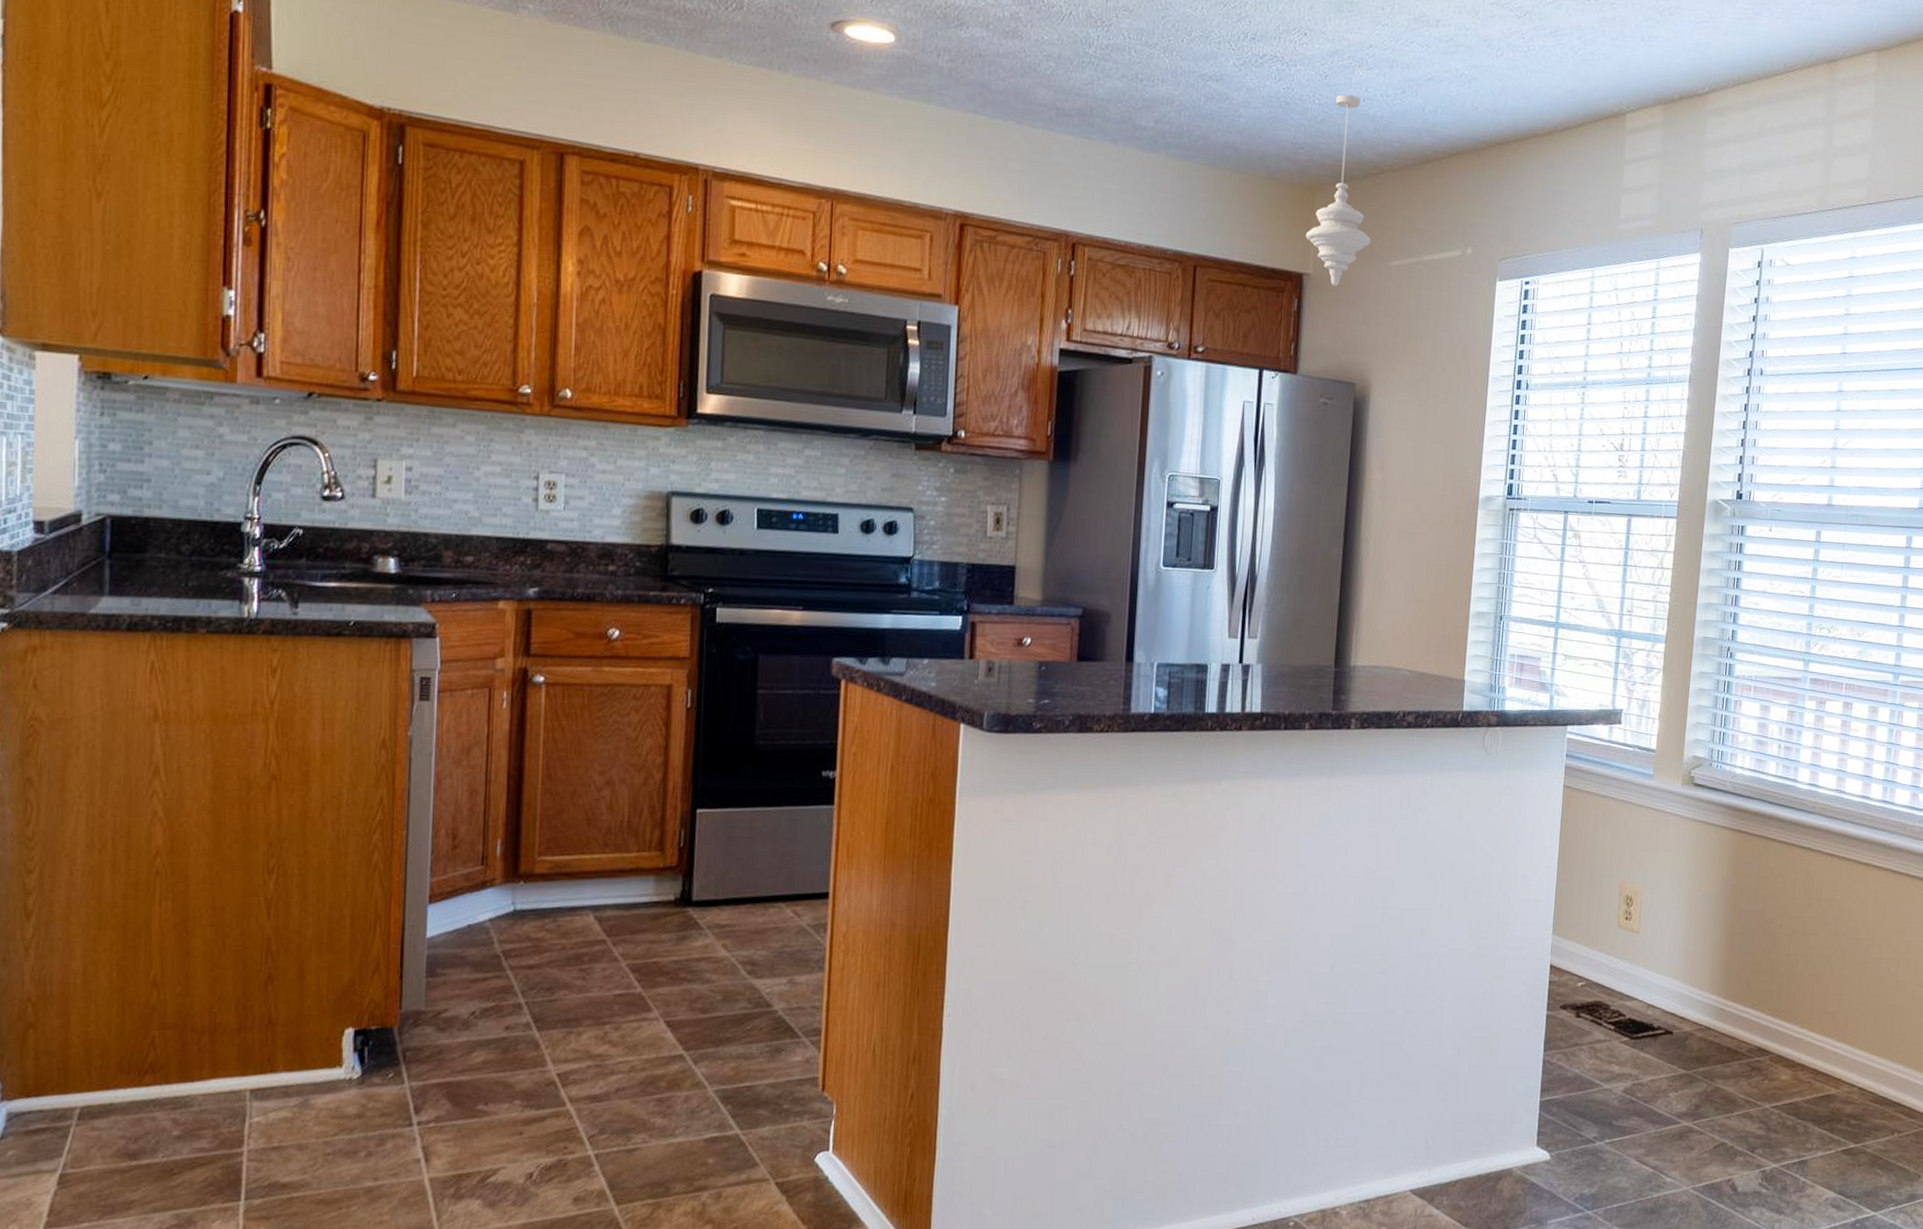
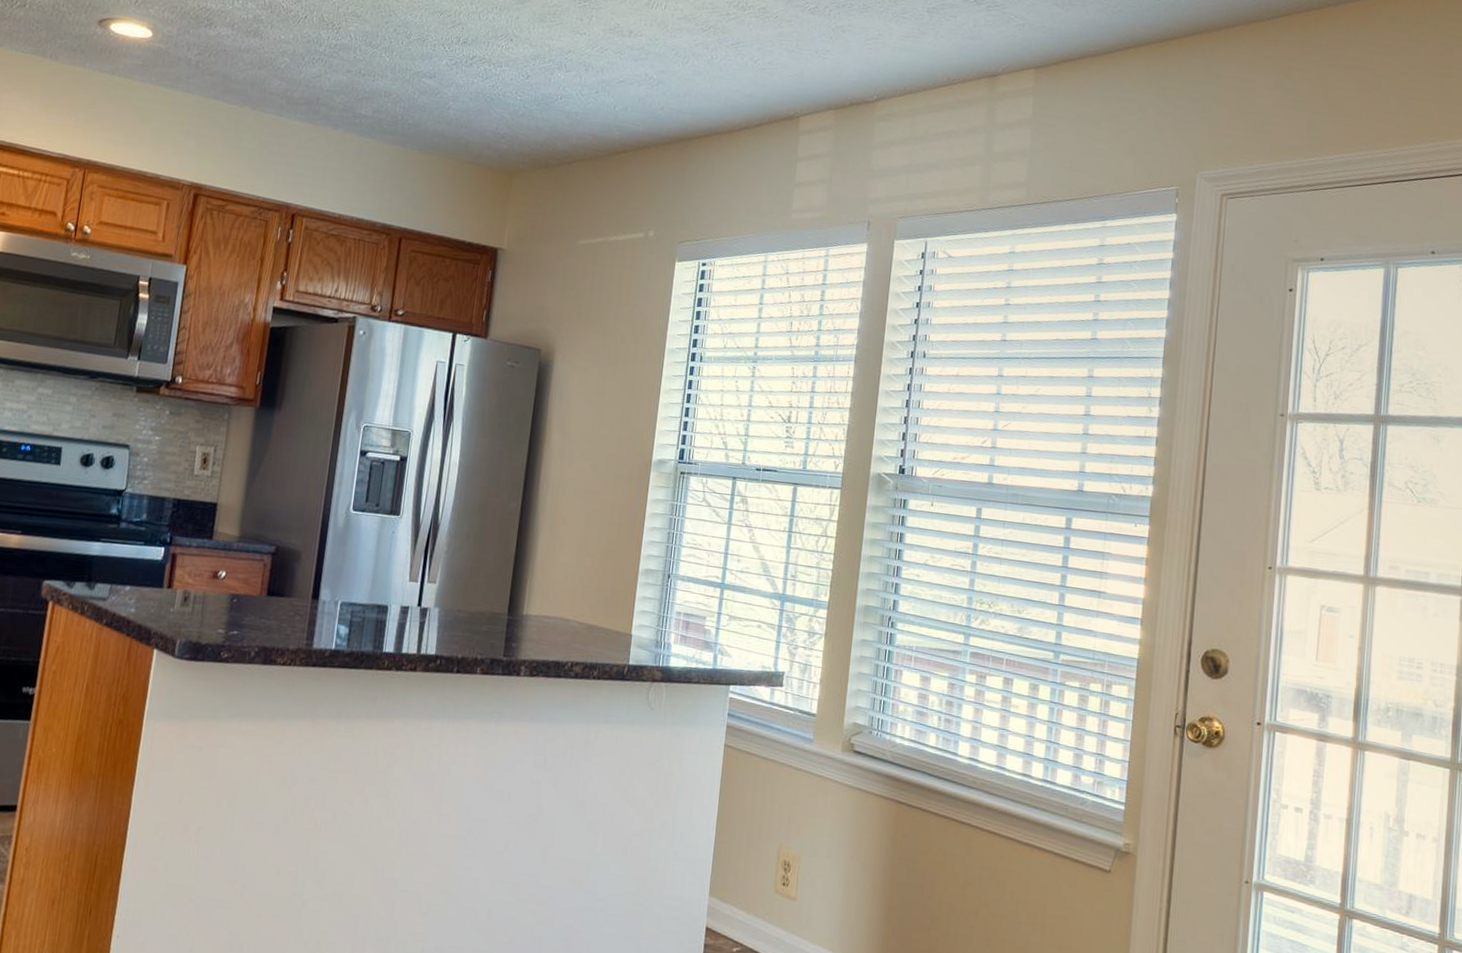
pendant light: present [1305,94,1371,287] -> none [502,92,562,262]

